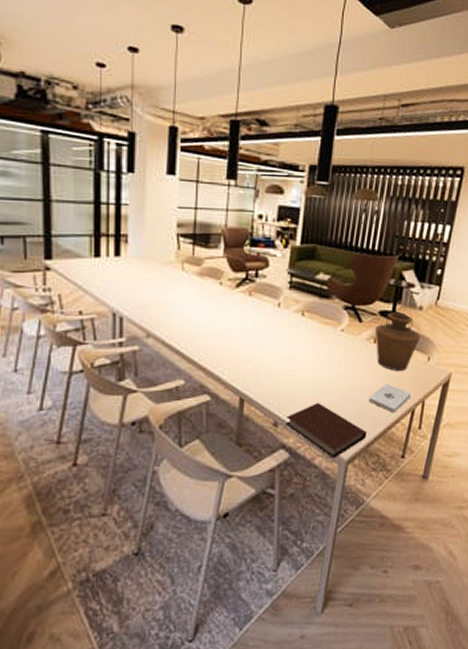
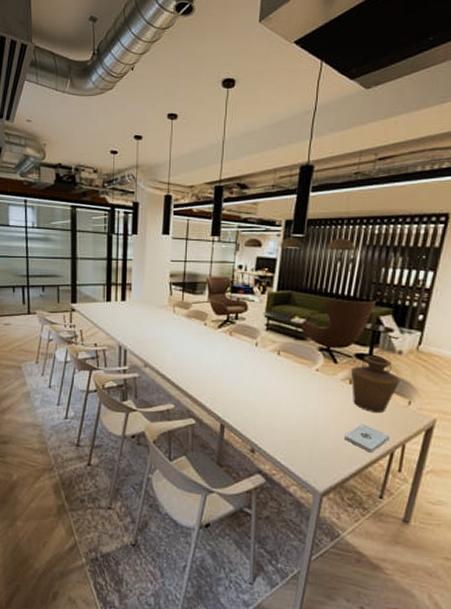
notebook: present [285,403,366,458] -> none [261,435,342,489]

